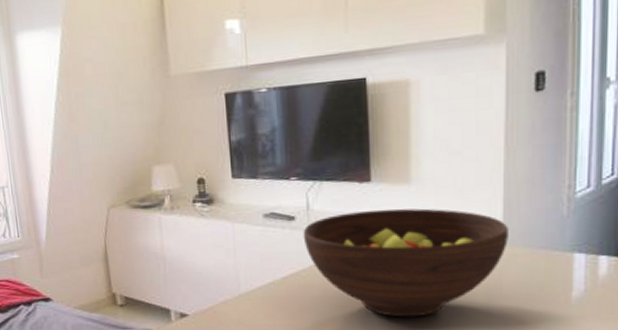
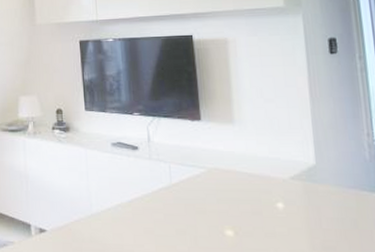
fruit bowl: present [303,208,508,318] -> none [145,145,322,246]

